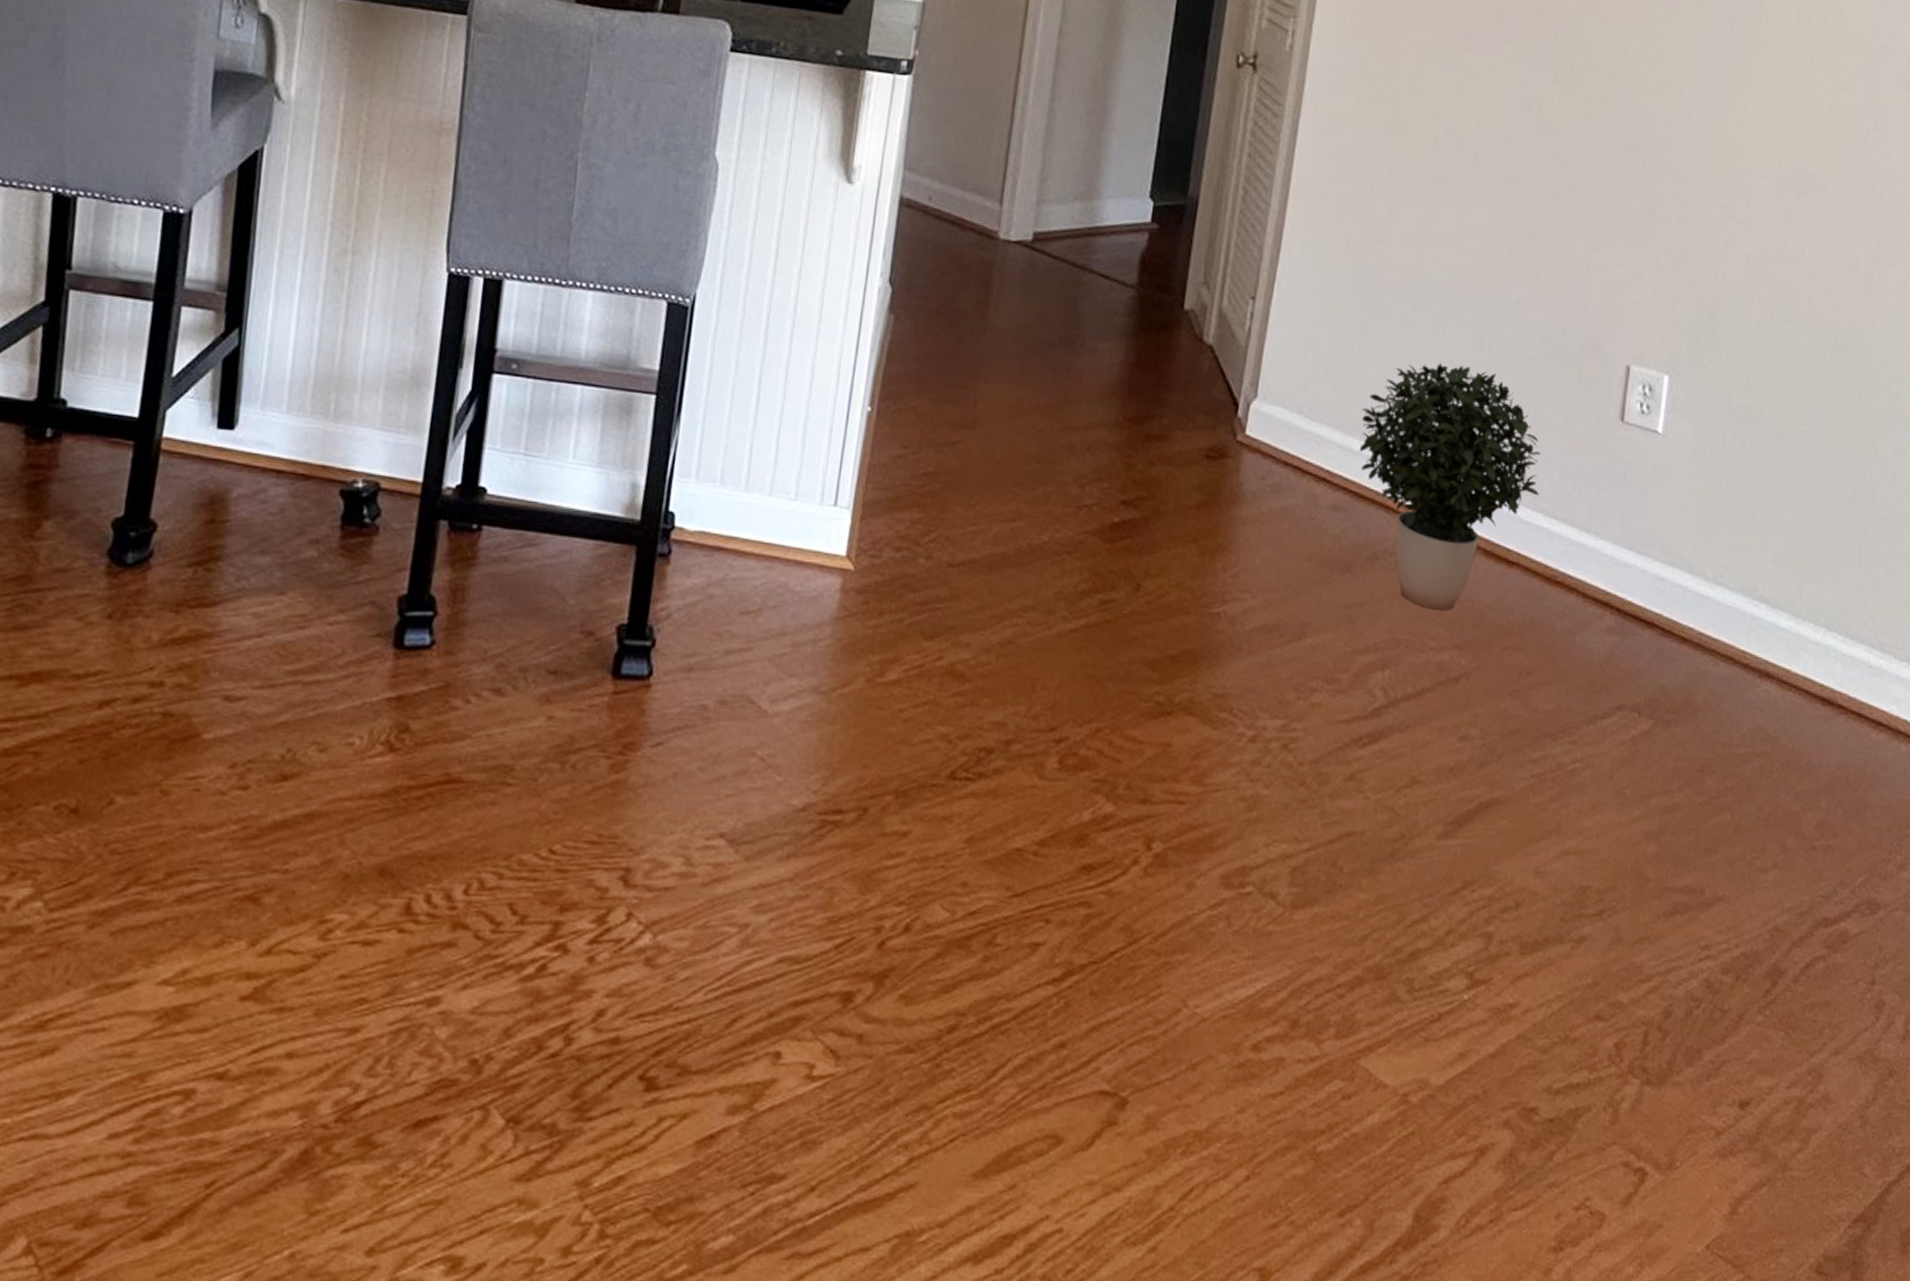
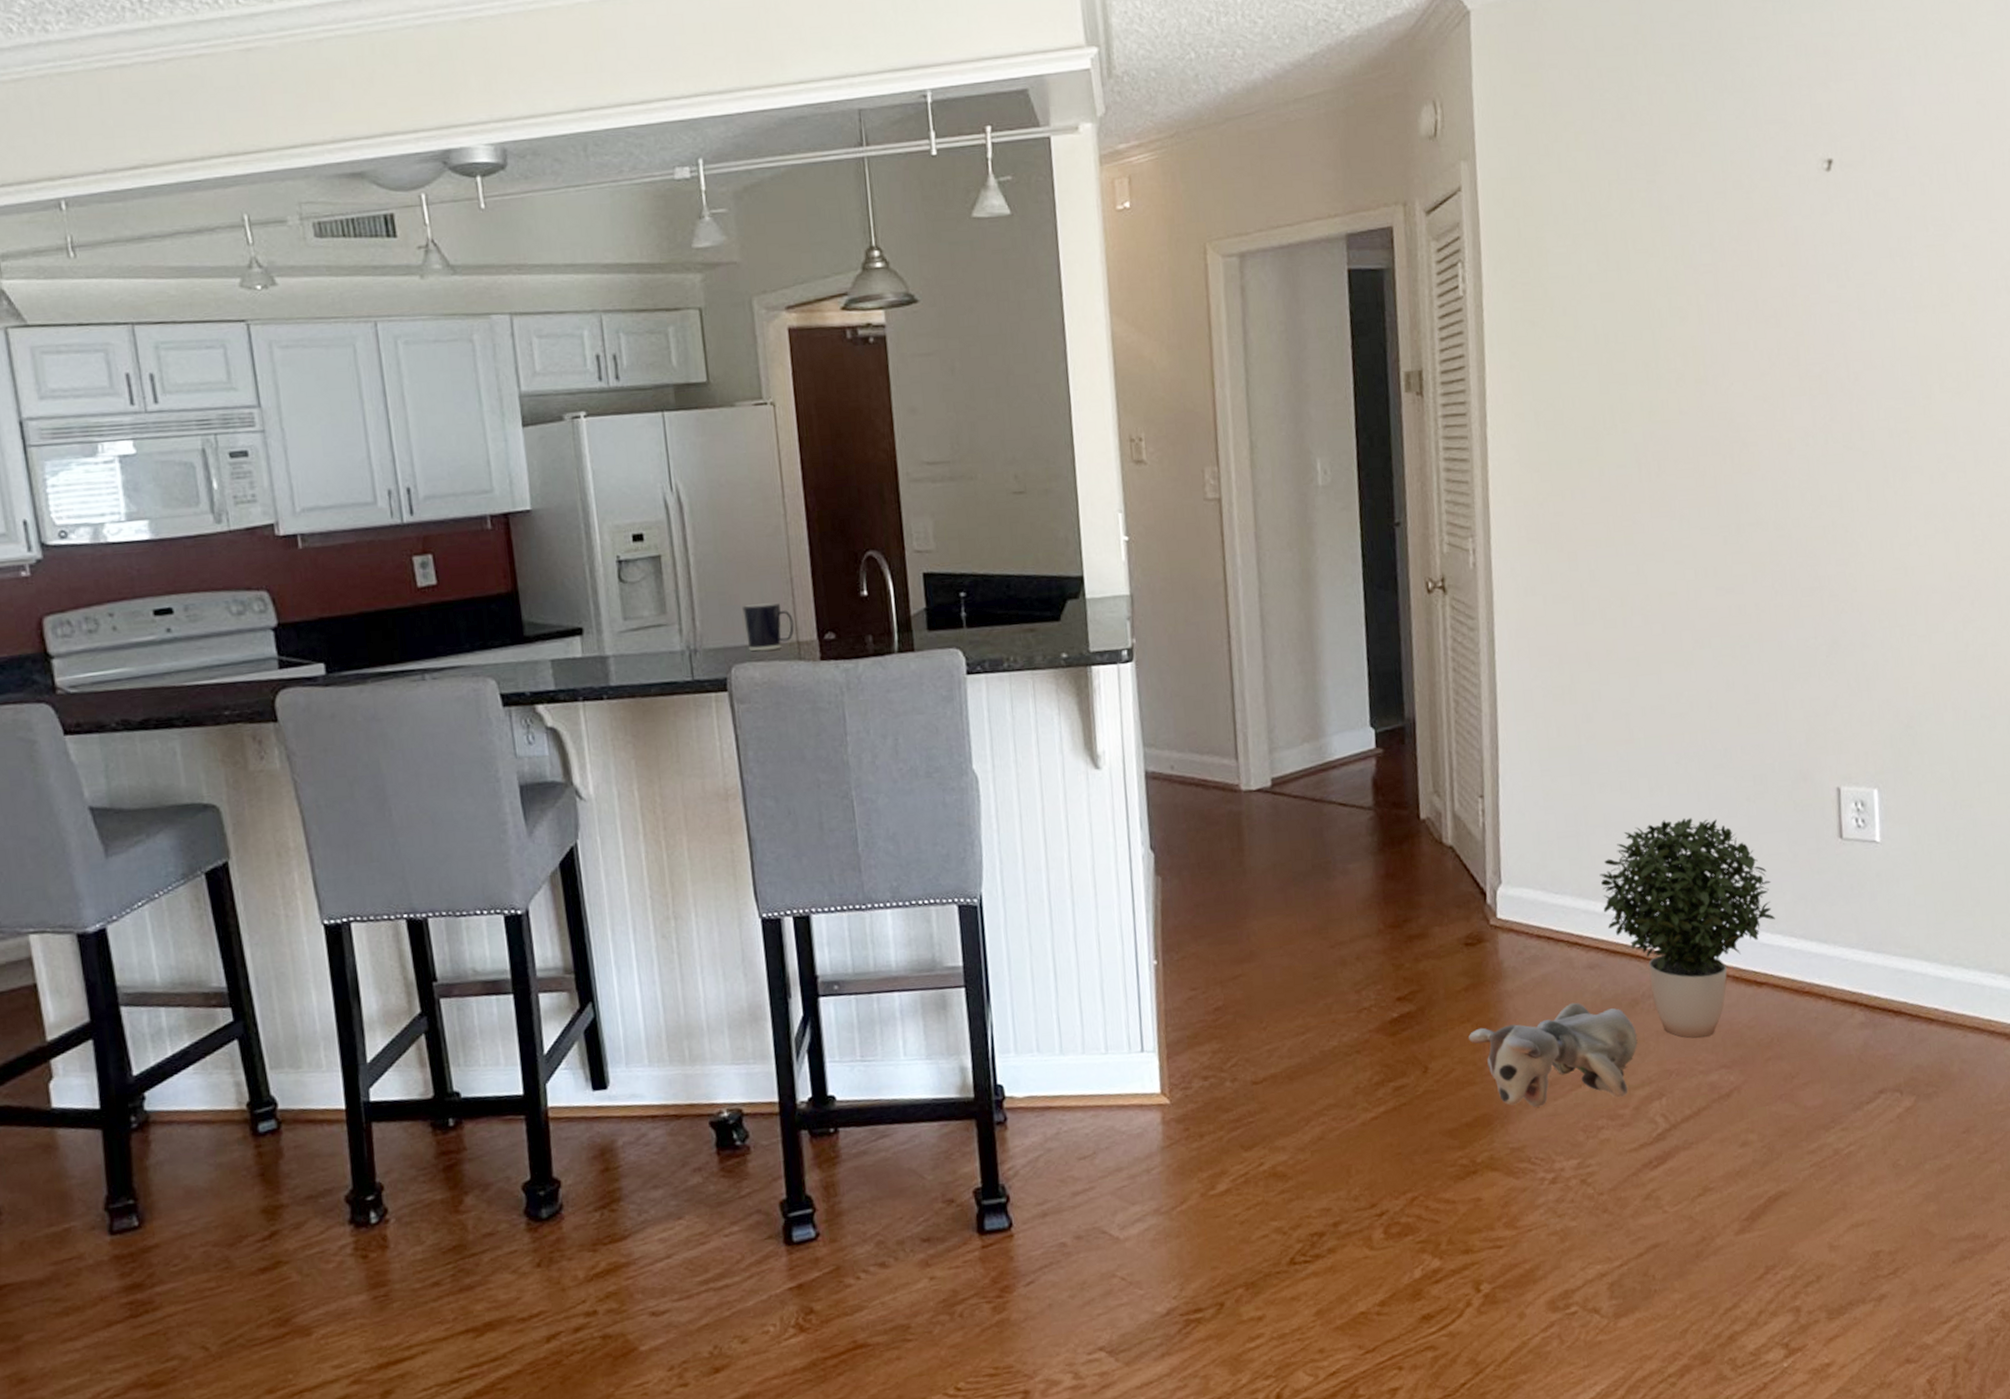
dog toy: none [1190,544,1371,660] -> present [1468,1002,1638,1107]

